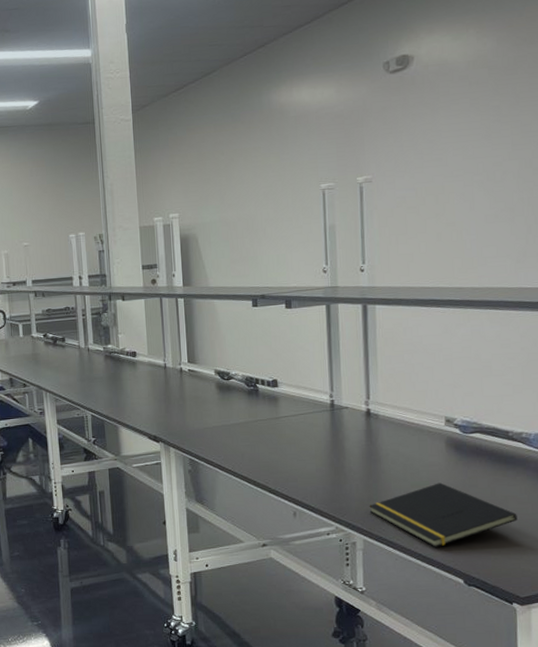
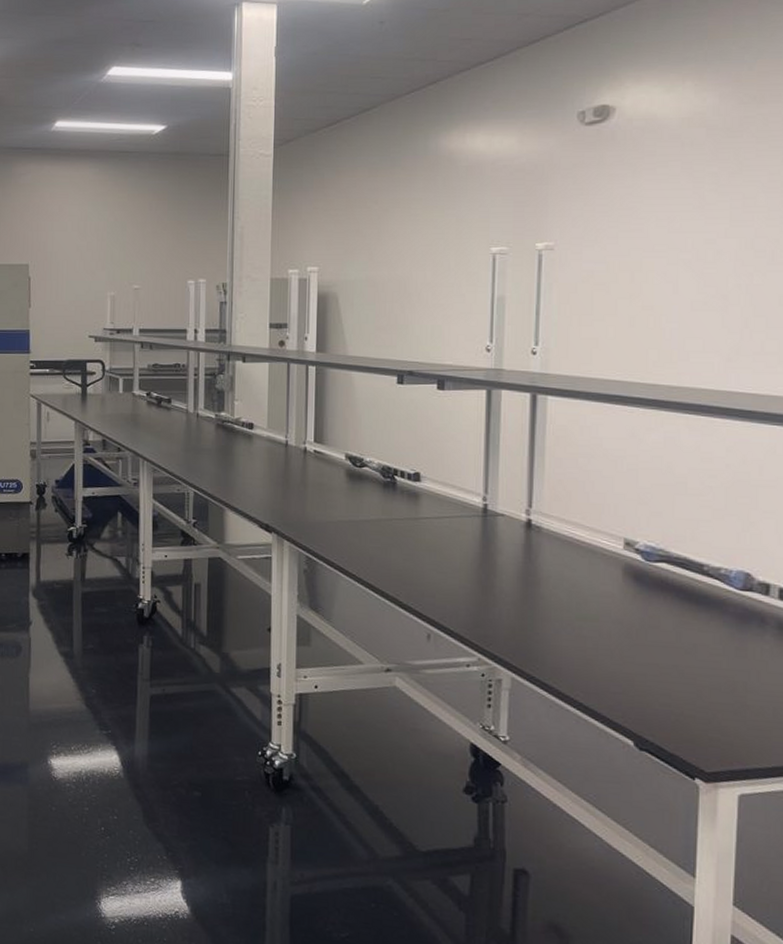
notepad: present [369,482,517,547] -> none [521,618,708,697]

